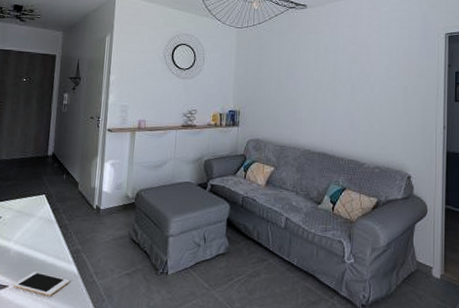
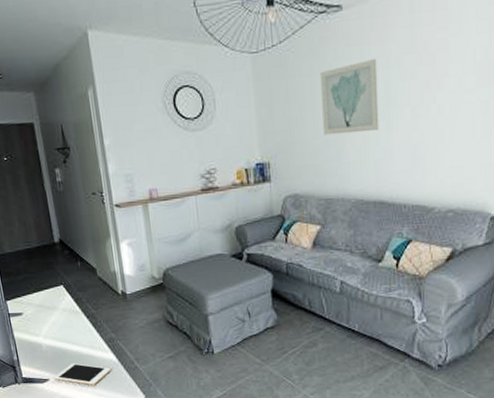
wall art: none [284,44,329,98] -> present [320,58,380,136]

